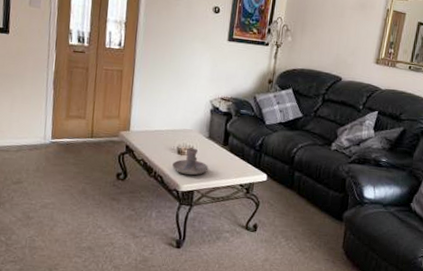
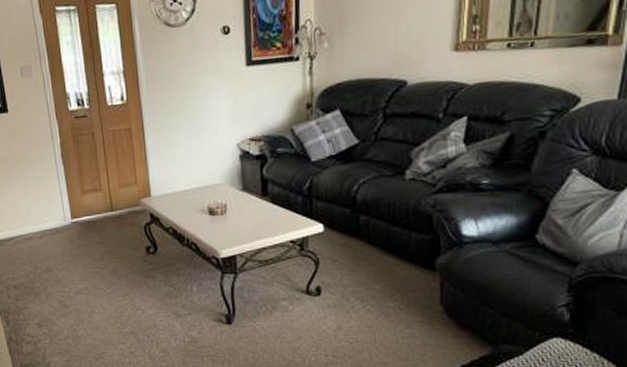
candle holder: present [172,148,209,176] -> none [206,205,249,238]

